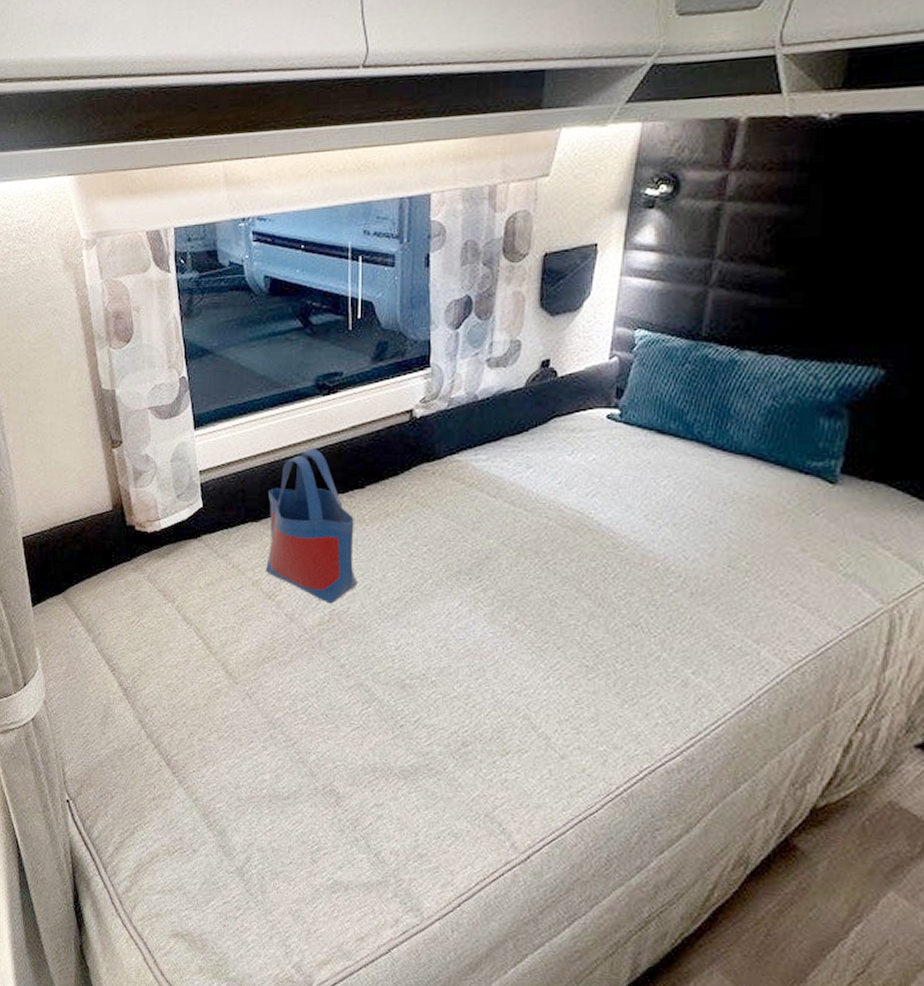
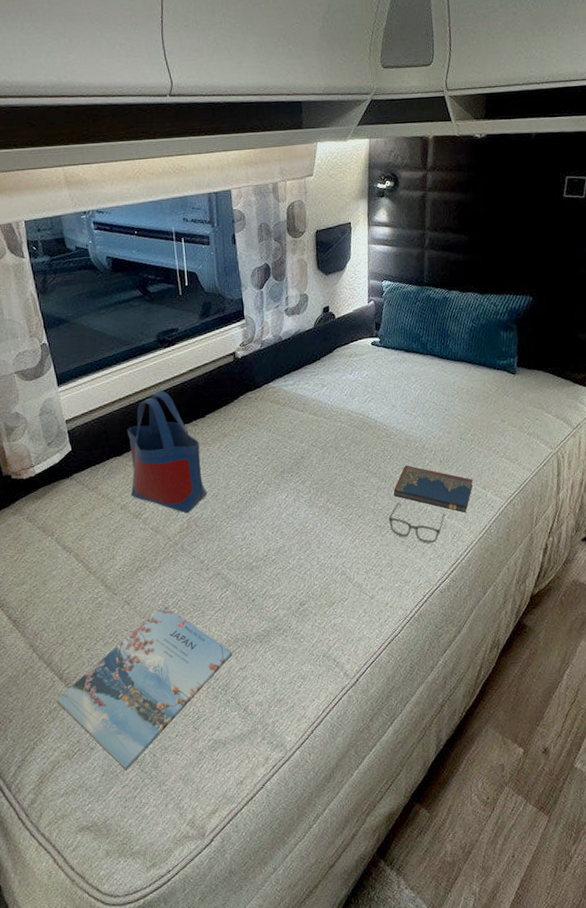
magazine: none [162,708,368,885] -> present [57,605,233,770]
eyeglasses: none [601,639,688,703] -> present [389,502,445,543]
hardcover book: none [612,590,740,670] -> present [393,465,473,513]

